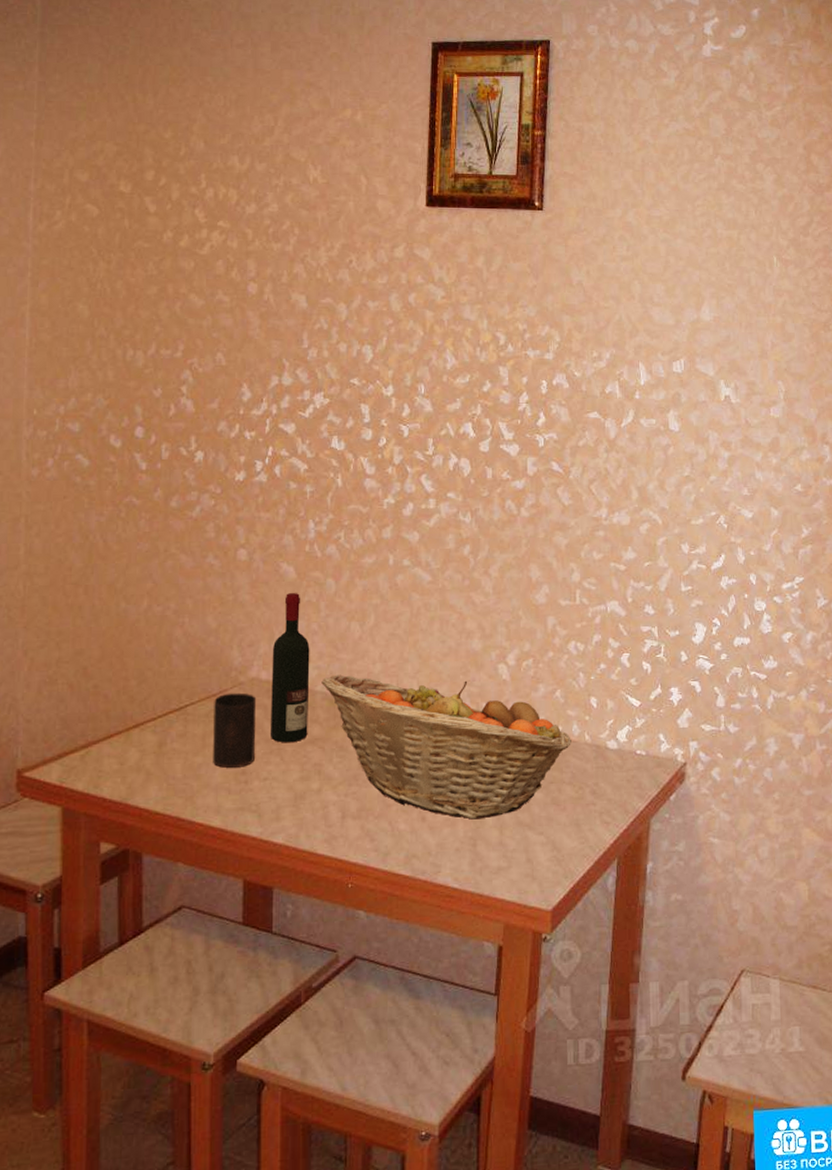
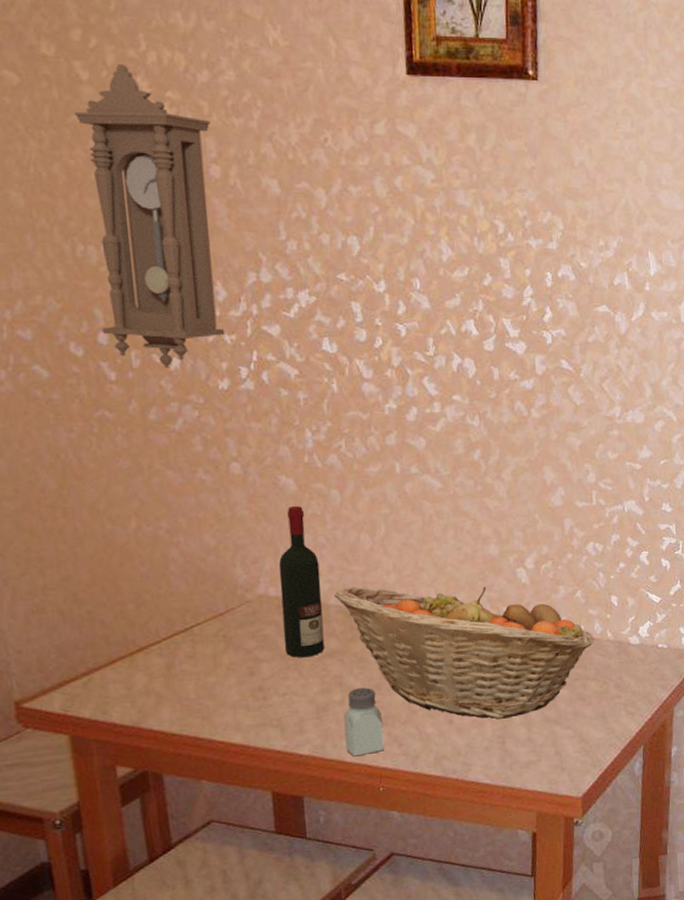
pendulum clock: none [140,198,253,461] -> present [74,63,225,369]
cup: present [213,692,257,768] -> none [221,610,271,686]
saltshaker: none [319,777,356,849] -> present [343,687,384,757]

